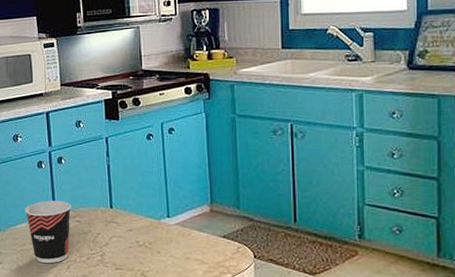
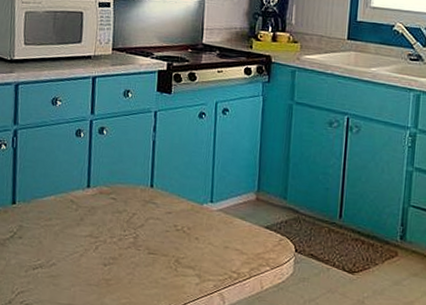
cup: present [25,200,72,264] -> none [55,173,109,242]

